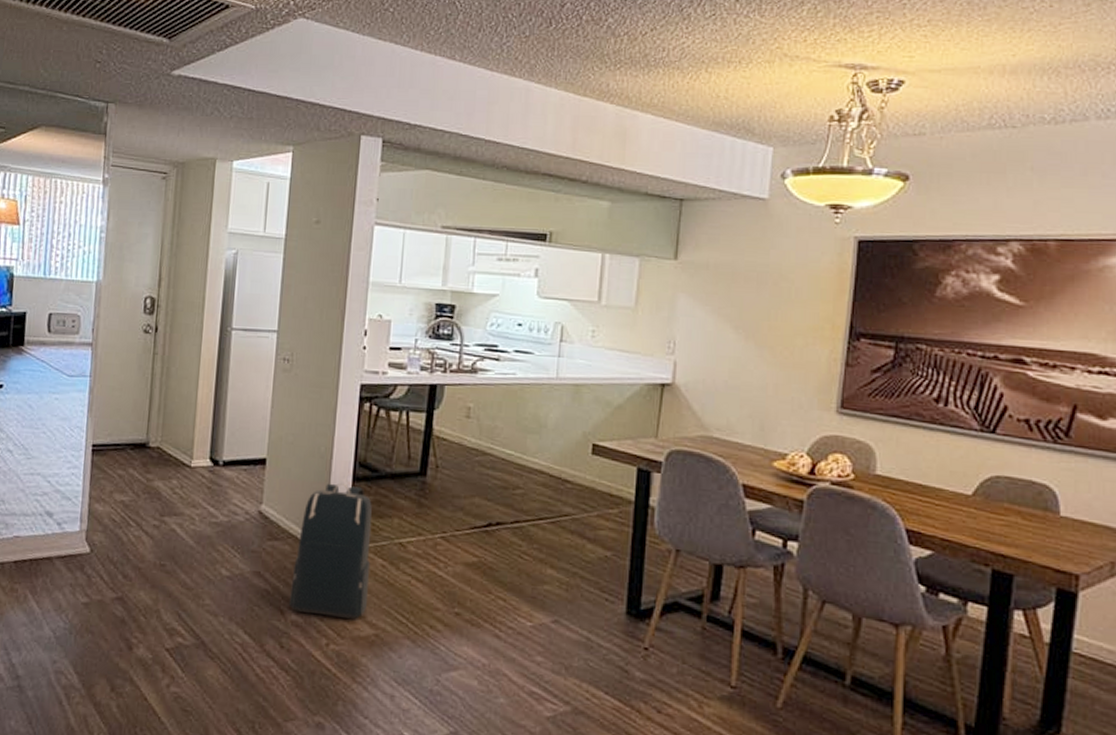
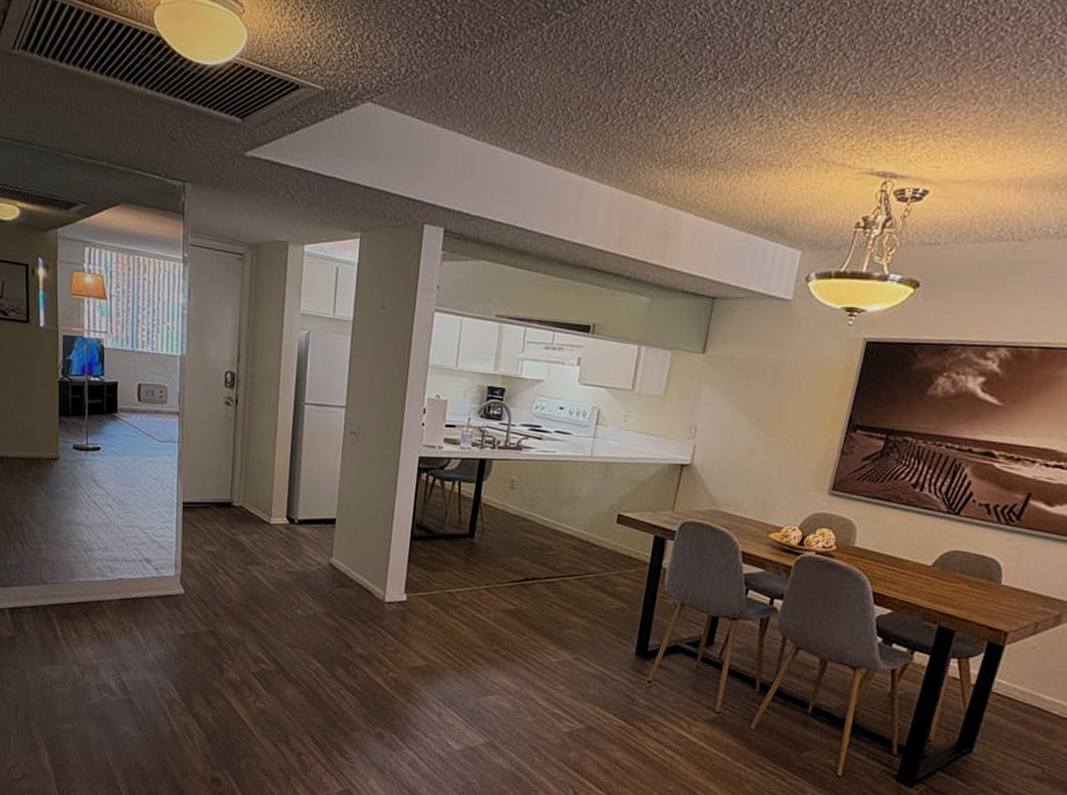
backpack: present [289,483,372,619] -> none [355,541,427,653]

